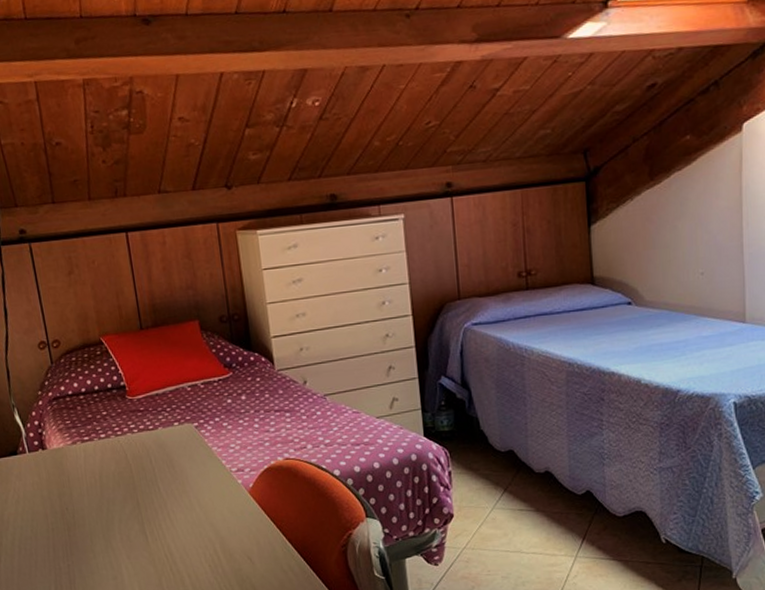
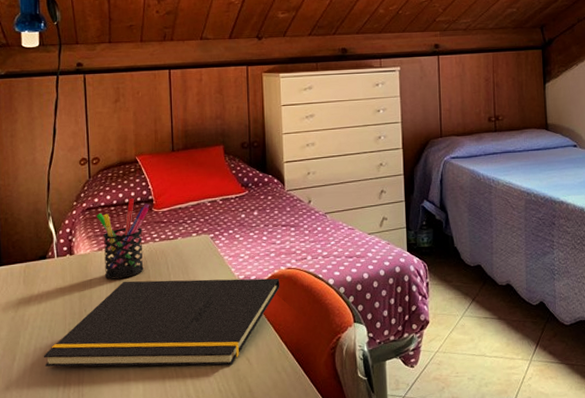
notepad: none [29,470,279,568] -> present [43,278,280,367]
pen holder: none [65,384,125,475] -> present [97,198,150,279]

